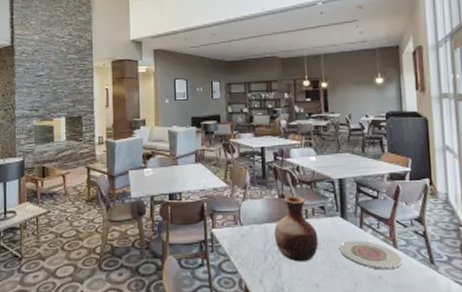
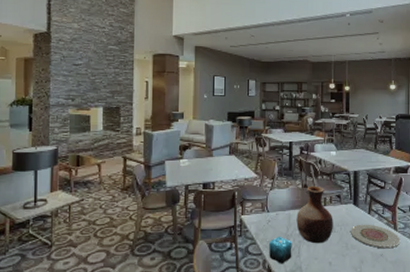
candle: none [245,252,272,284] -> present [269,236,292,264]

